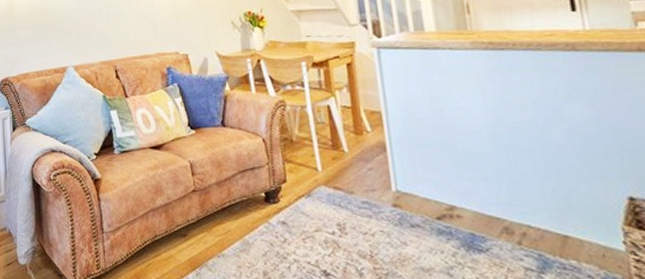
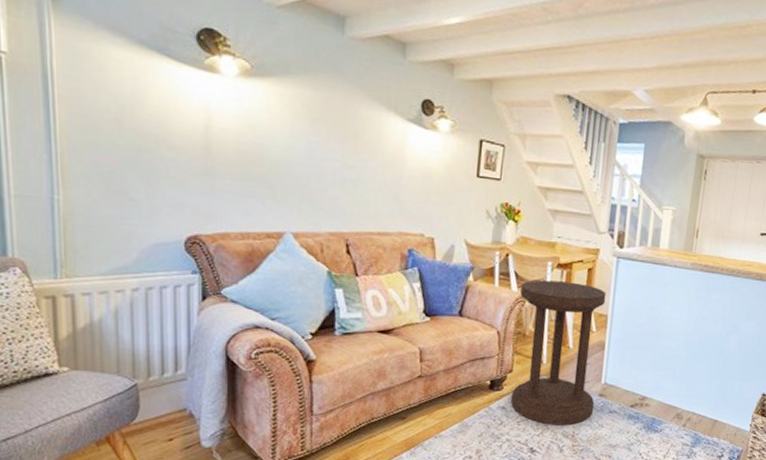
side table: none [278,80,391,244] -> present [511,280,607,426]

